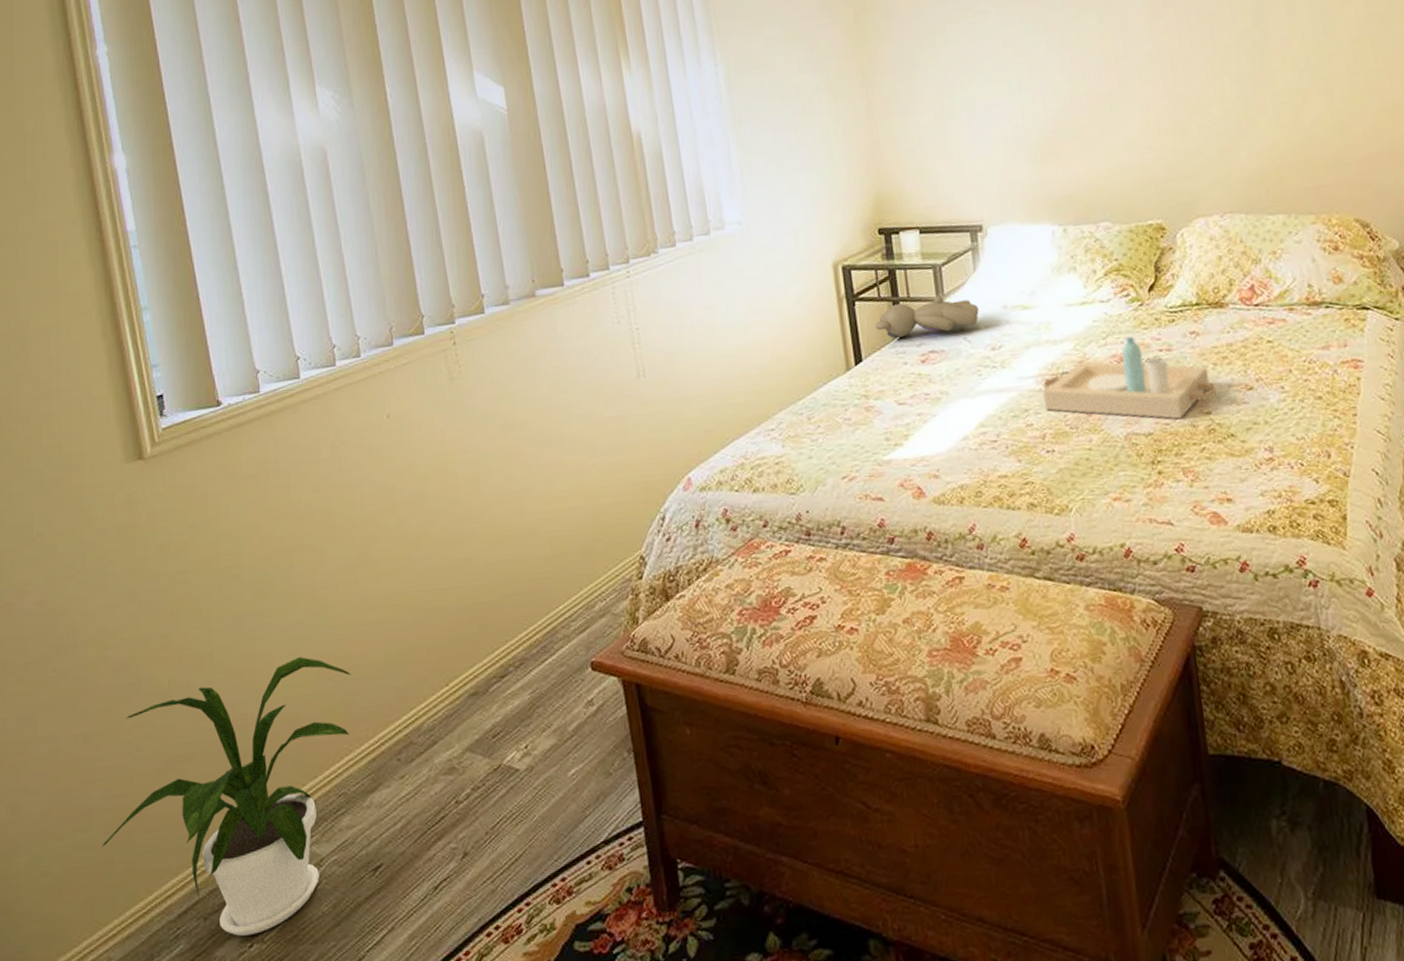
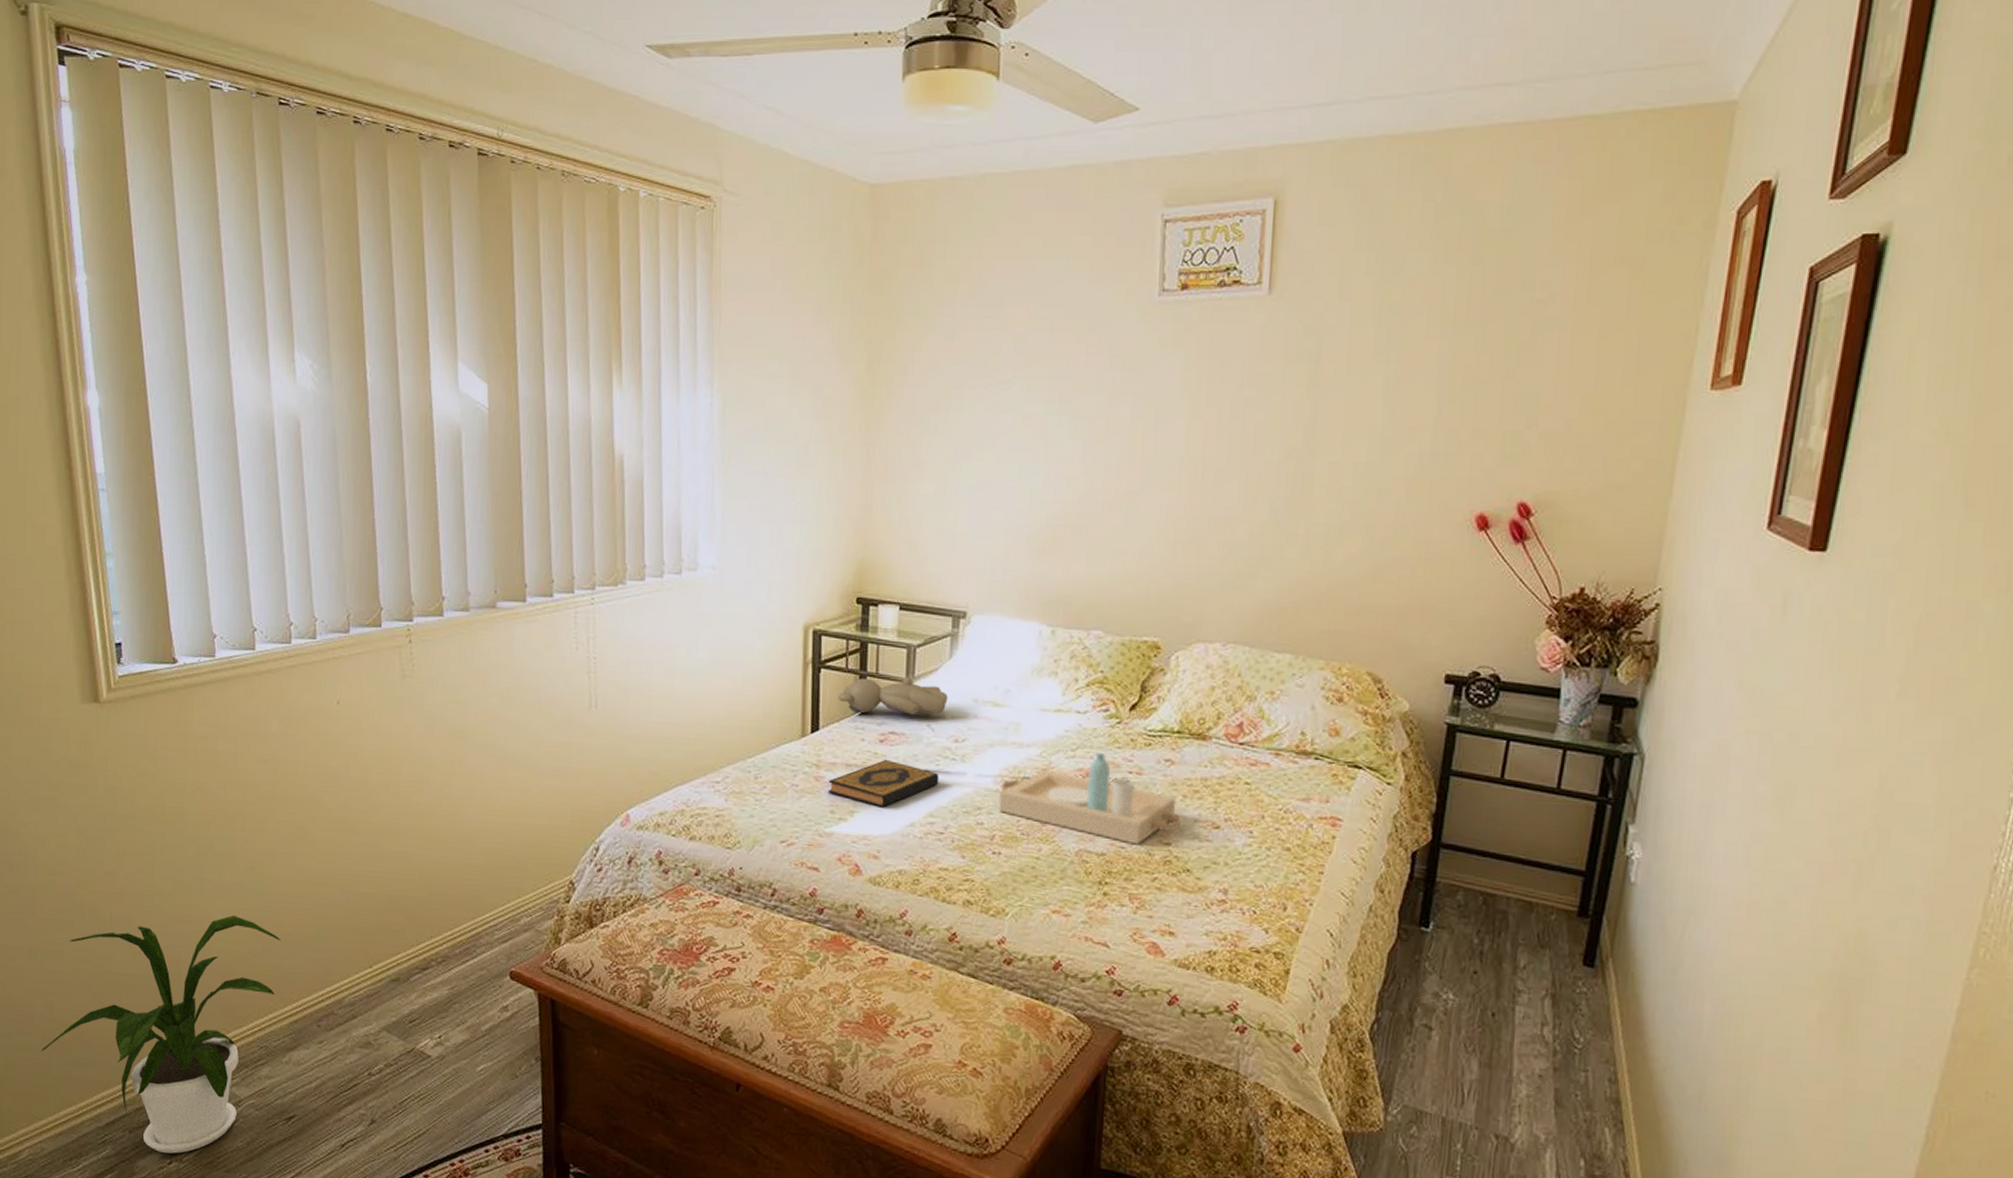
hardback book: none [878,378,984,427] -> present [828,759,940,808]

